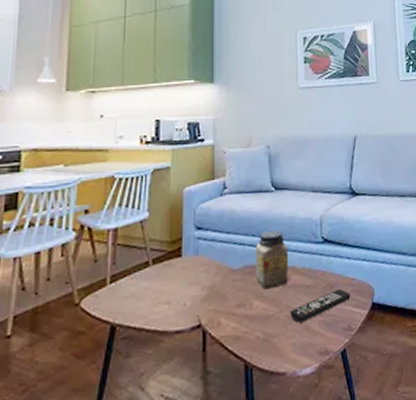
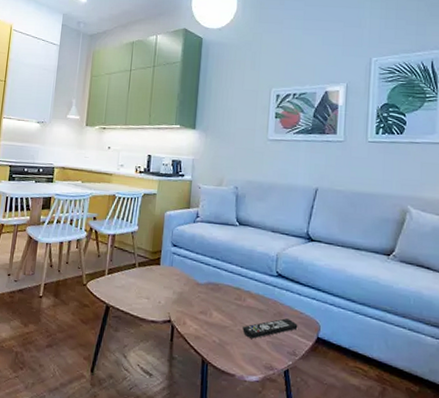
jar: present [256,230,289,290] -> none [217,257,246,305]

